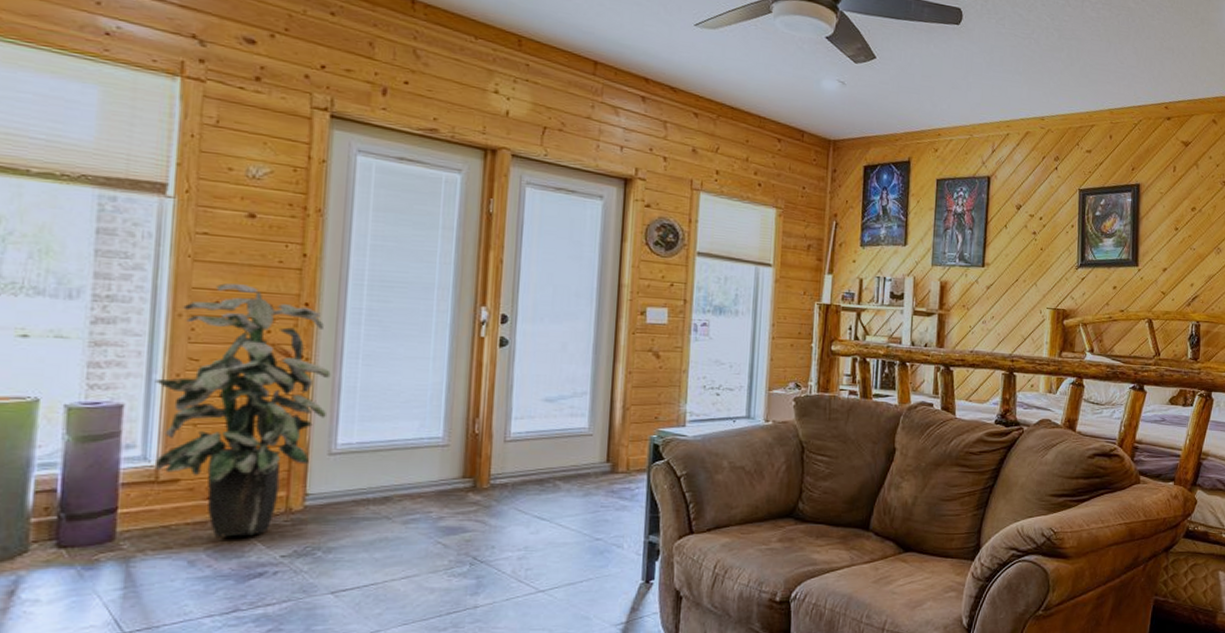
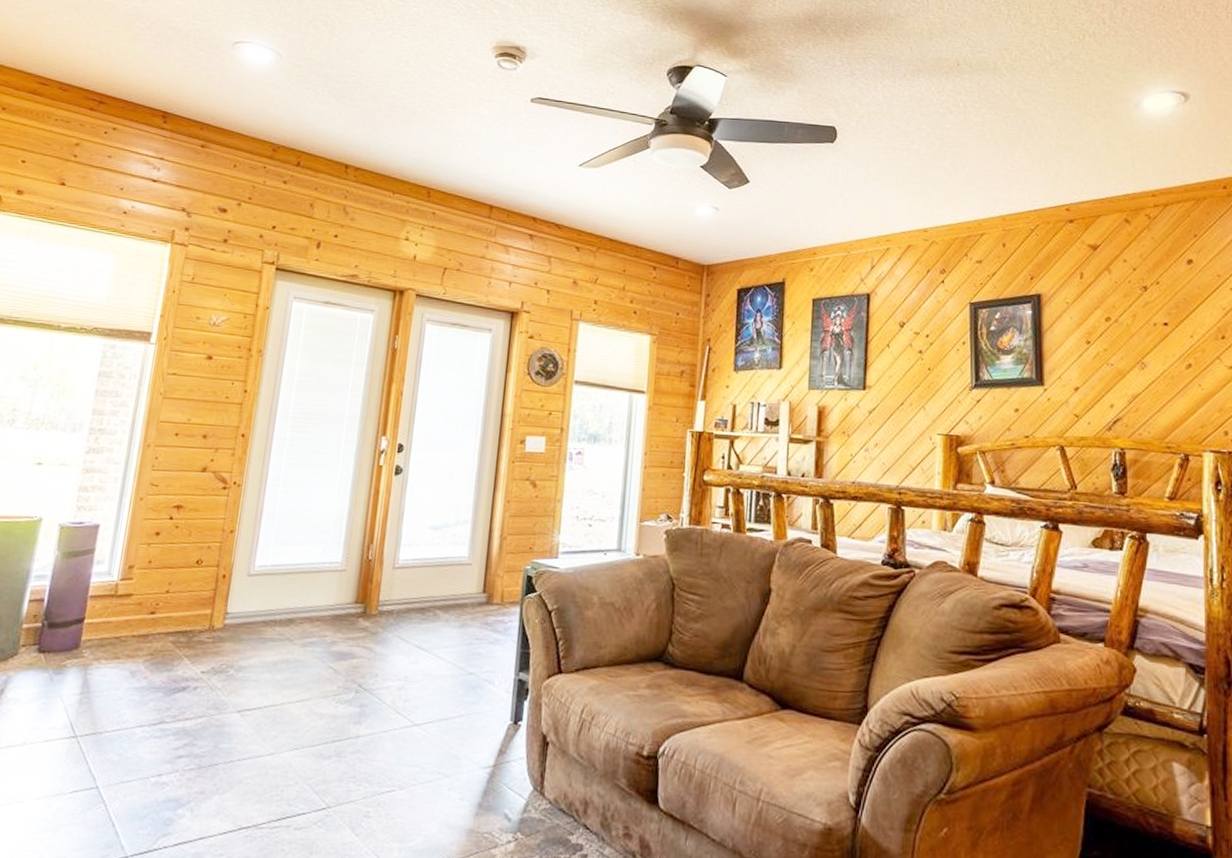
indoor plant: present [154,283,331,537] -> none [116,417,256,651]

